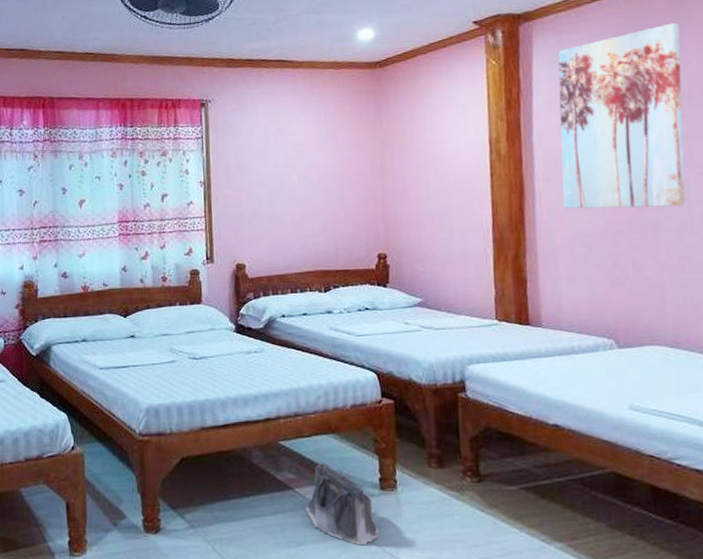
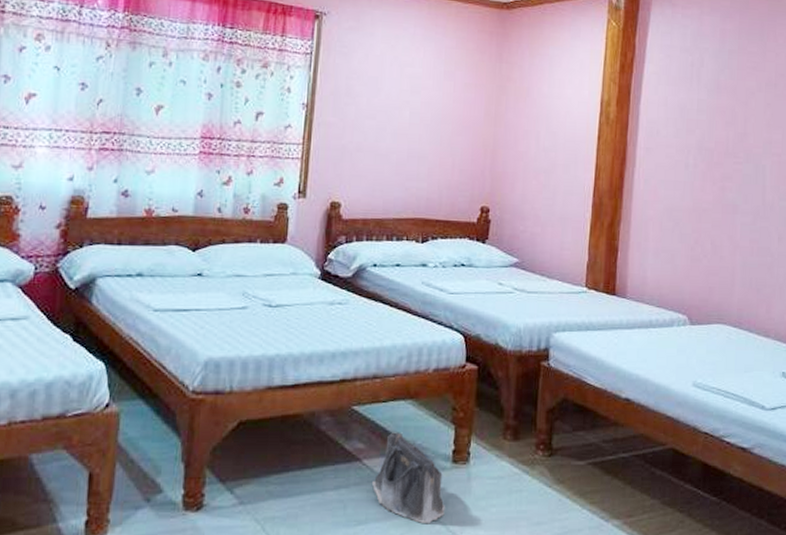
wall art: present [557,22,685,209] -> none [658,14,775,191]

